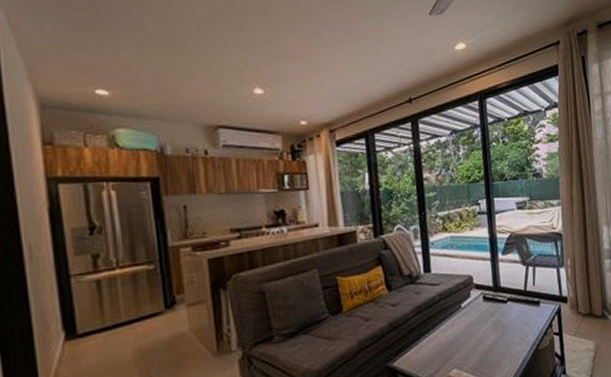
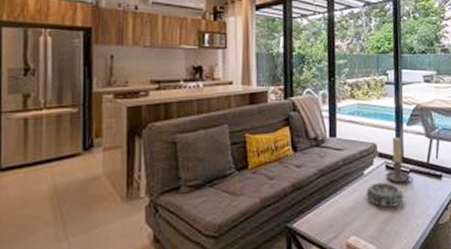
decorative bowl: none [464,313,502,338] -> present [366,182,403,208]
candle holder: none [483,267,511,313] -> present [385,136,413,183]

